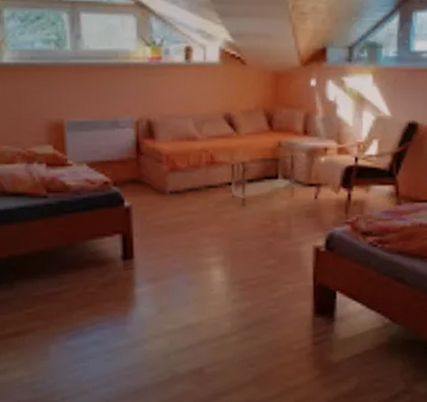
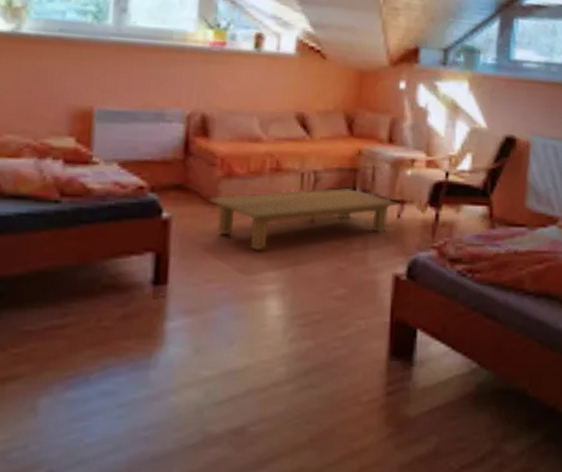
coffee table: none [159,175,314,230] -> present [208,187,397,251]

